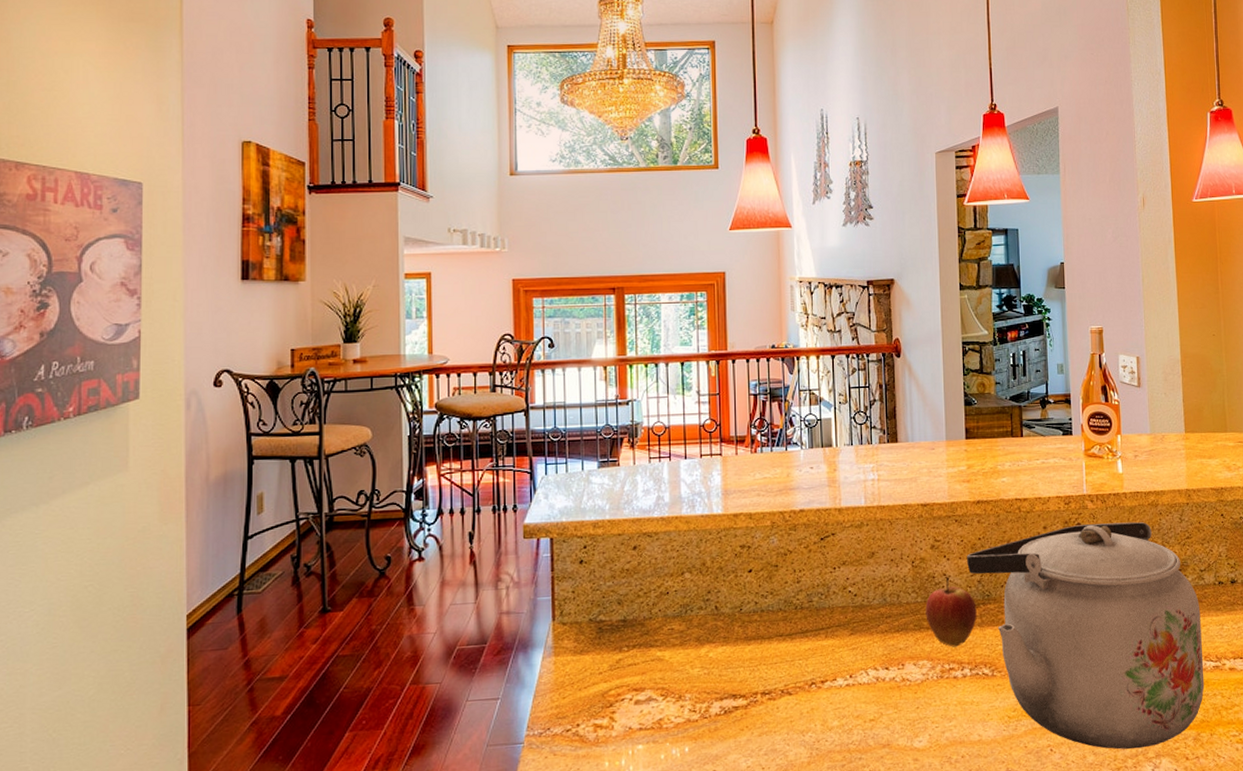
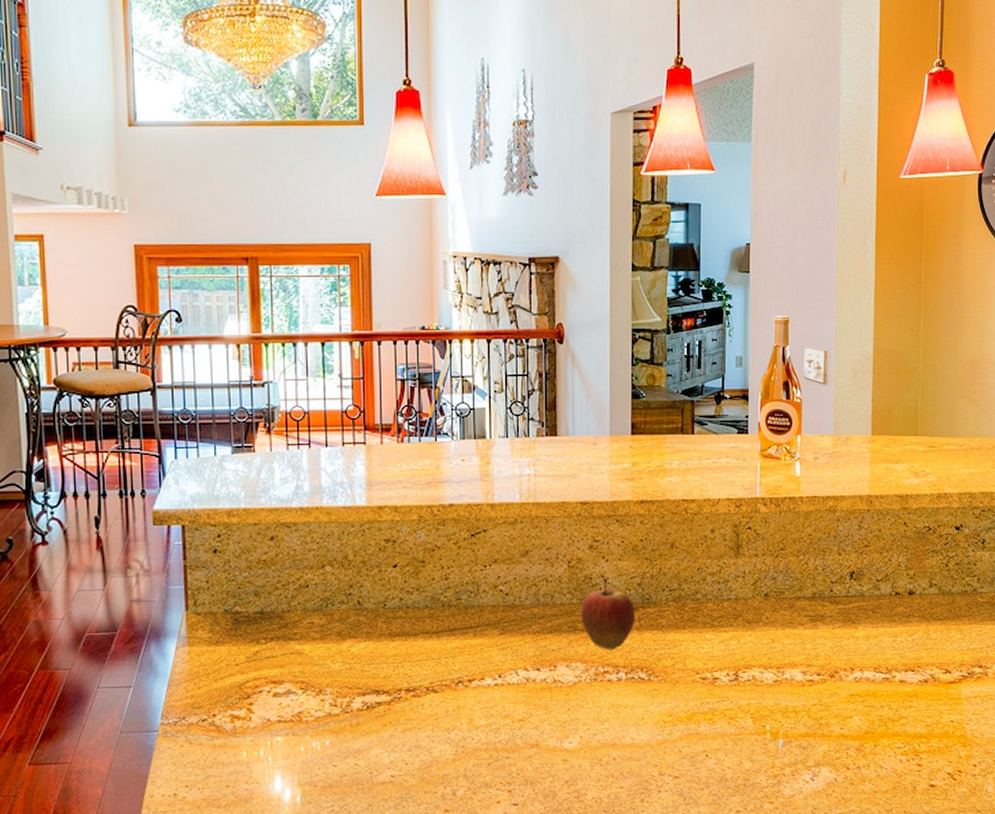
kettle: present [967,521,1205,750] -> none [627,527,874,758]

